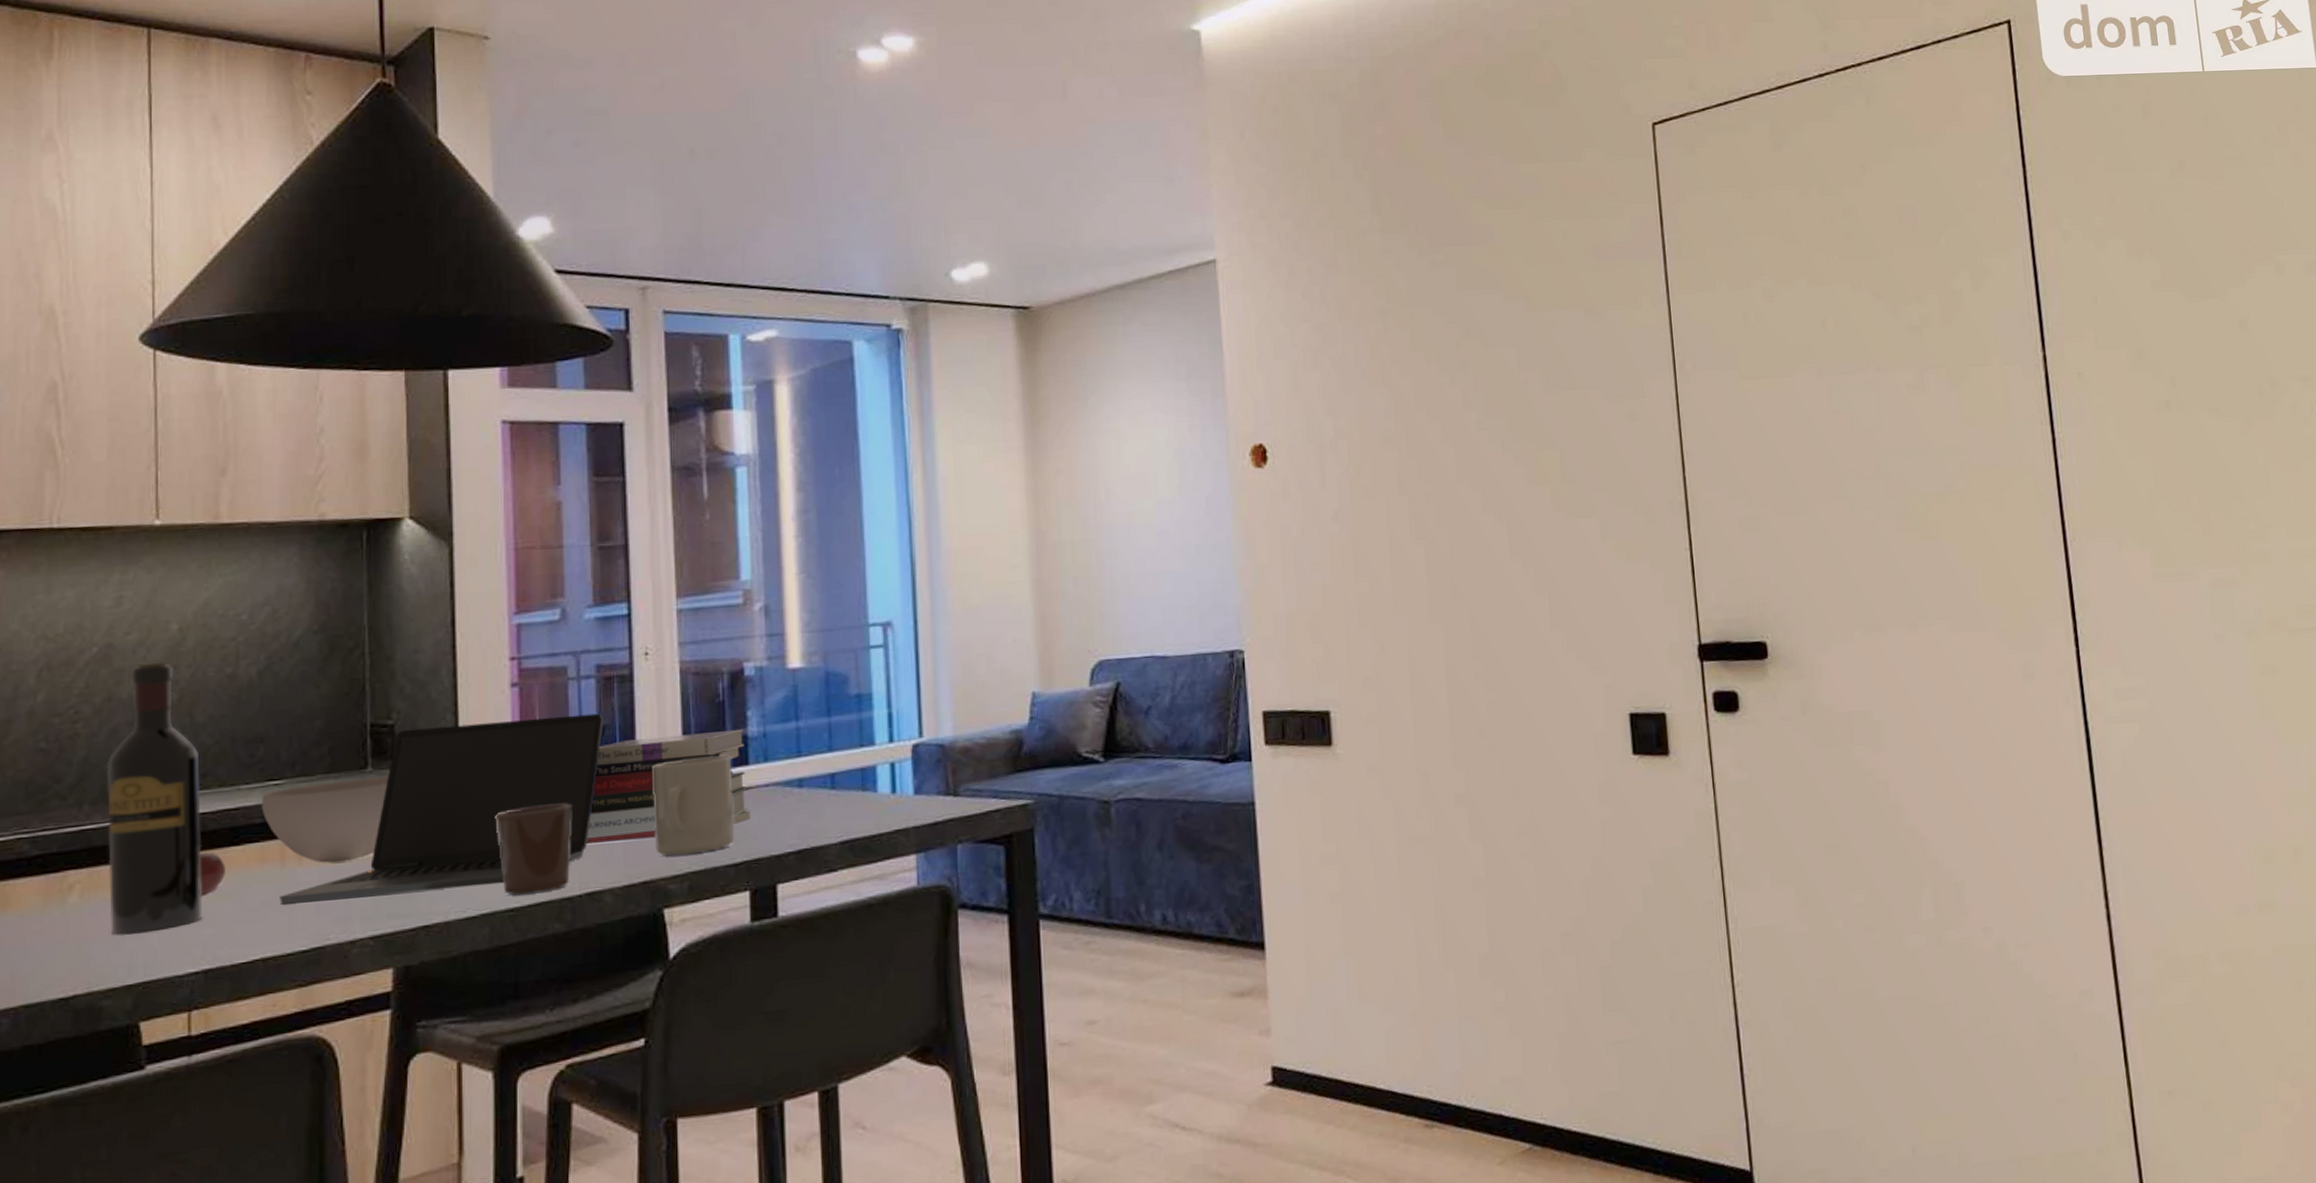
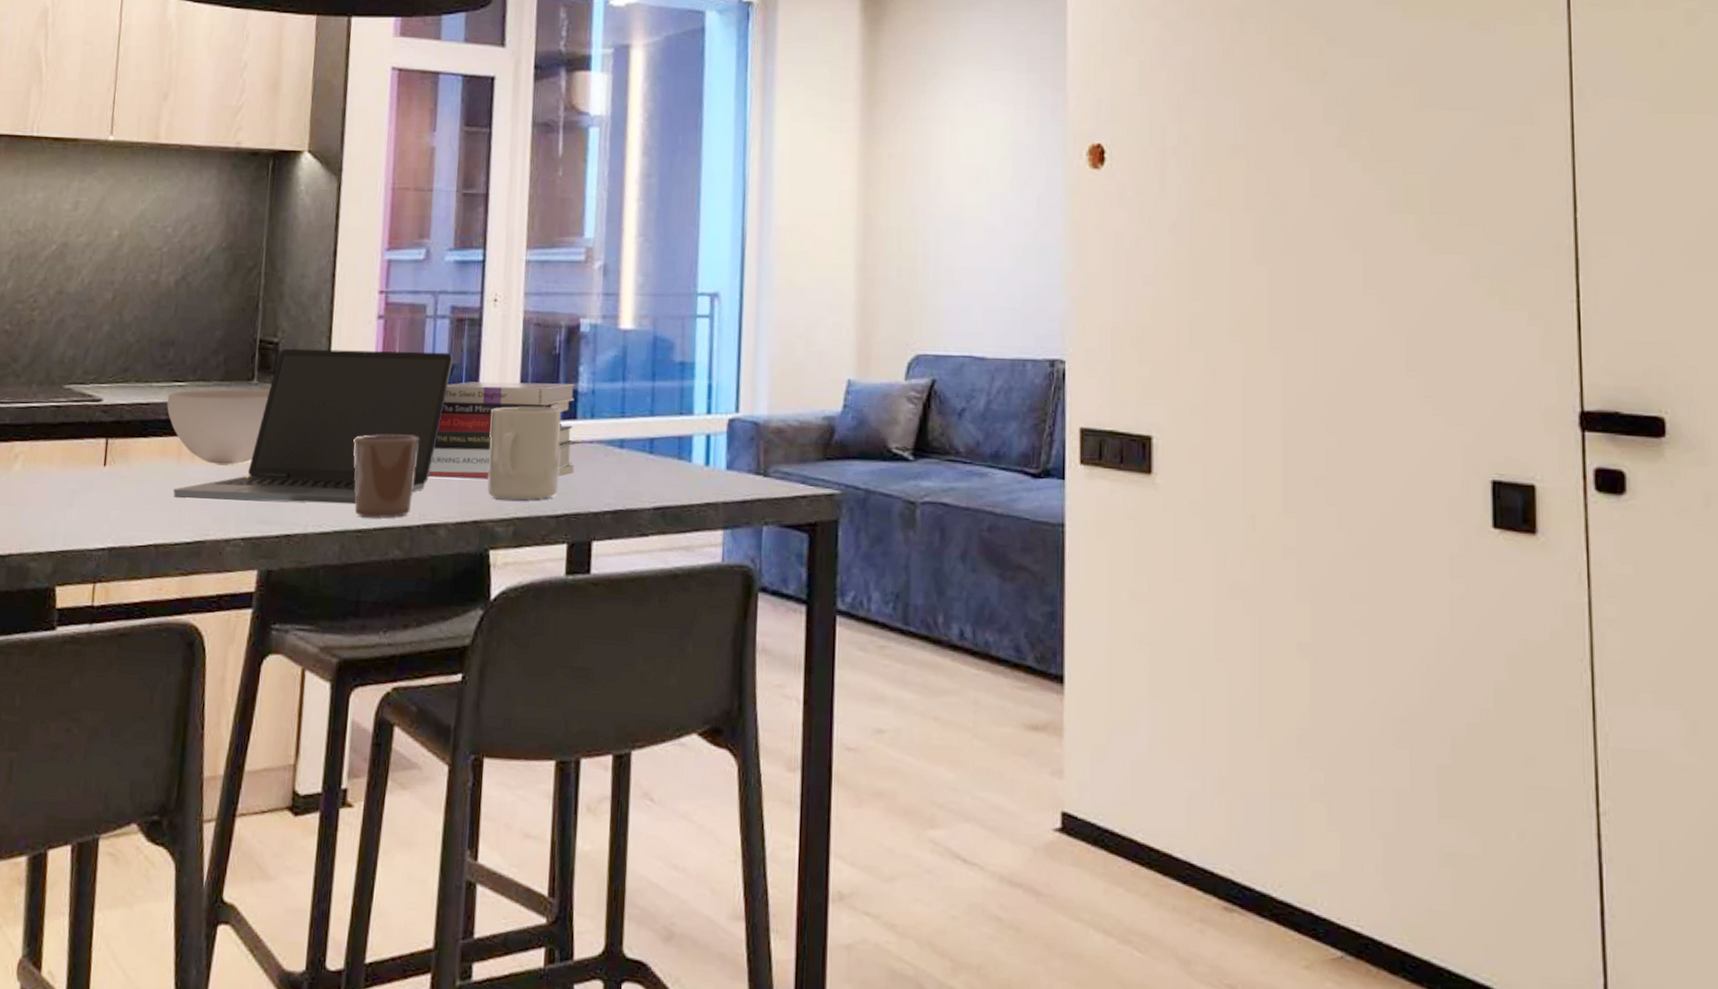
wine bottle: present [106,663,203,936] -> none [42,264,123,507]
fruit: present [199,844,225,897] -> none [112,433,134,481]

